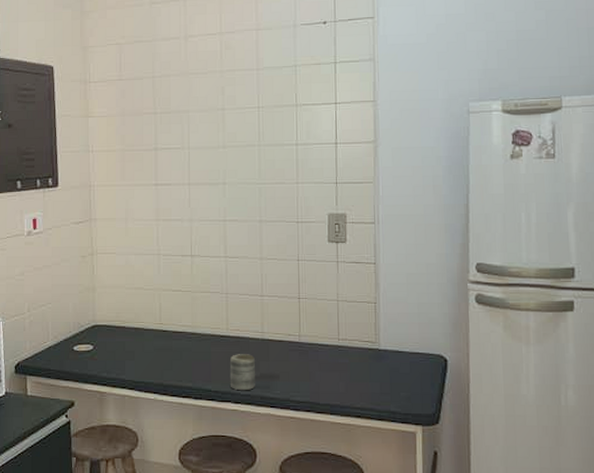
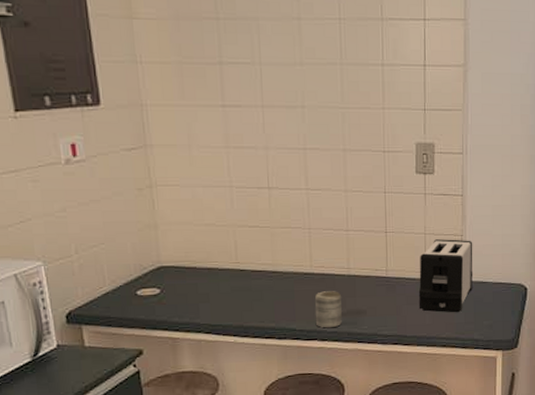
toaster: none [331,306,388,382] -> present [418,239,473,313]

